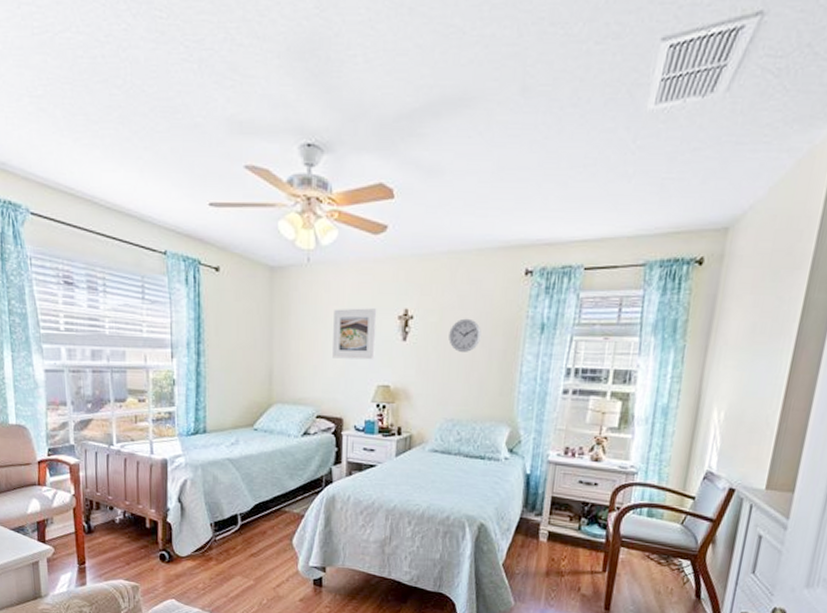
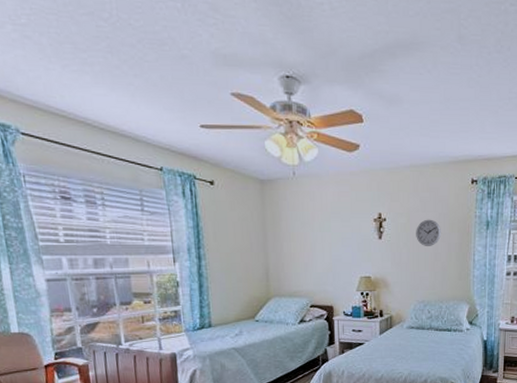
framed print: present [333,308,377,360] -> none [319,213,357,256]

